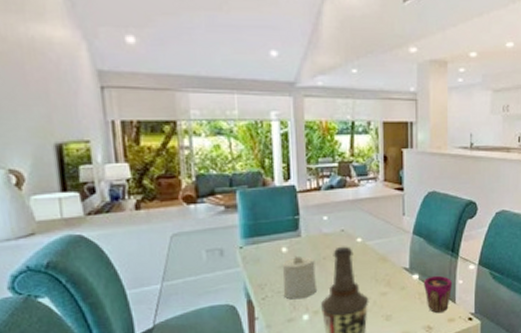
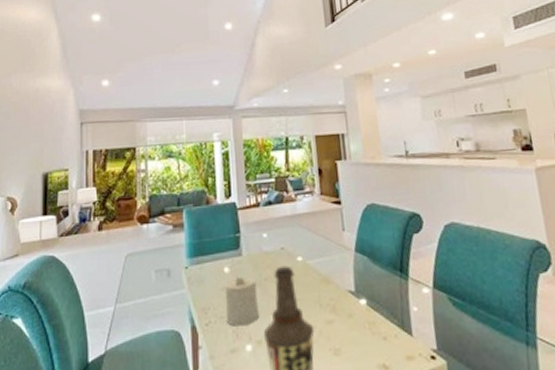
cup: present [424,275,453,313] -> none [373,300,407,347]

